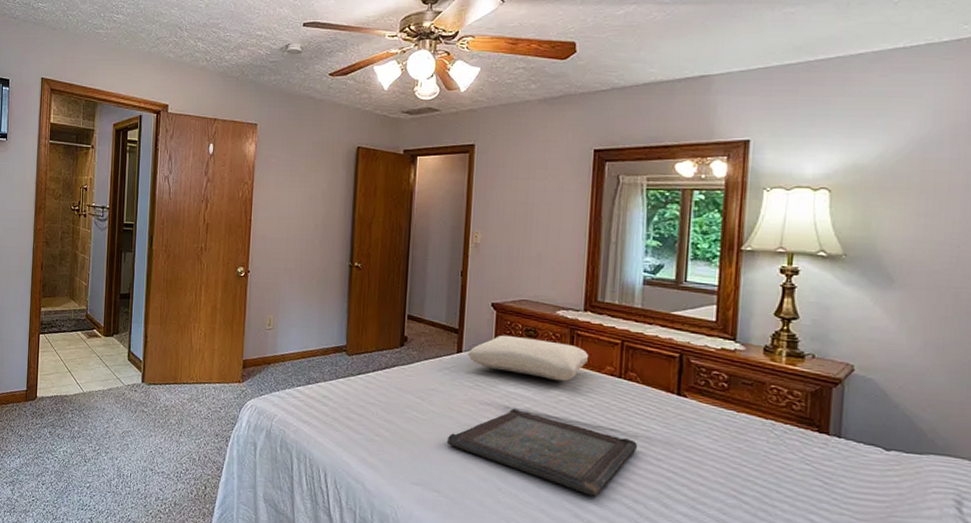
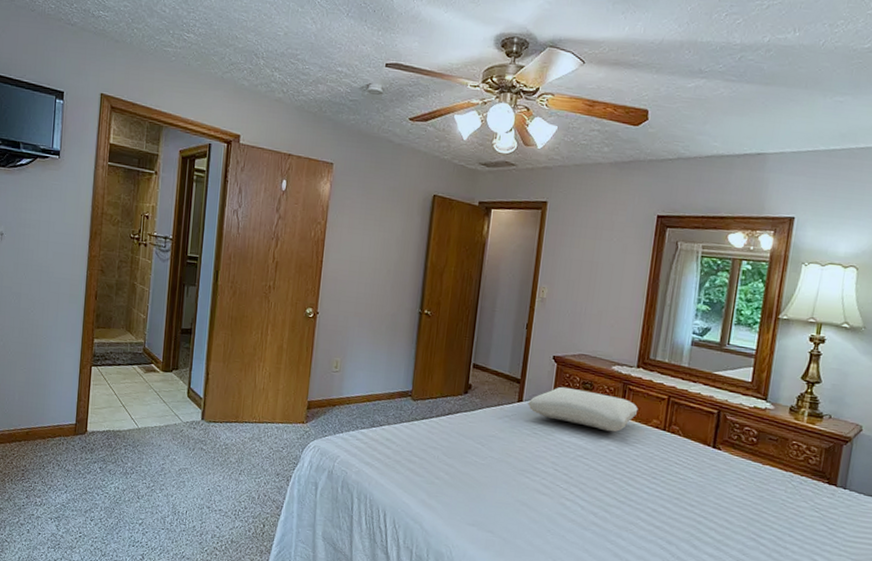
serving tray: present [446,408,638,497] -> none [502,456,675,539]

